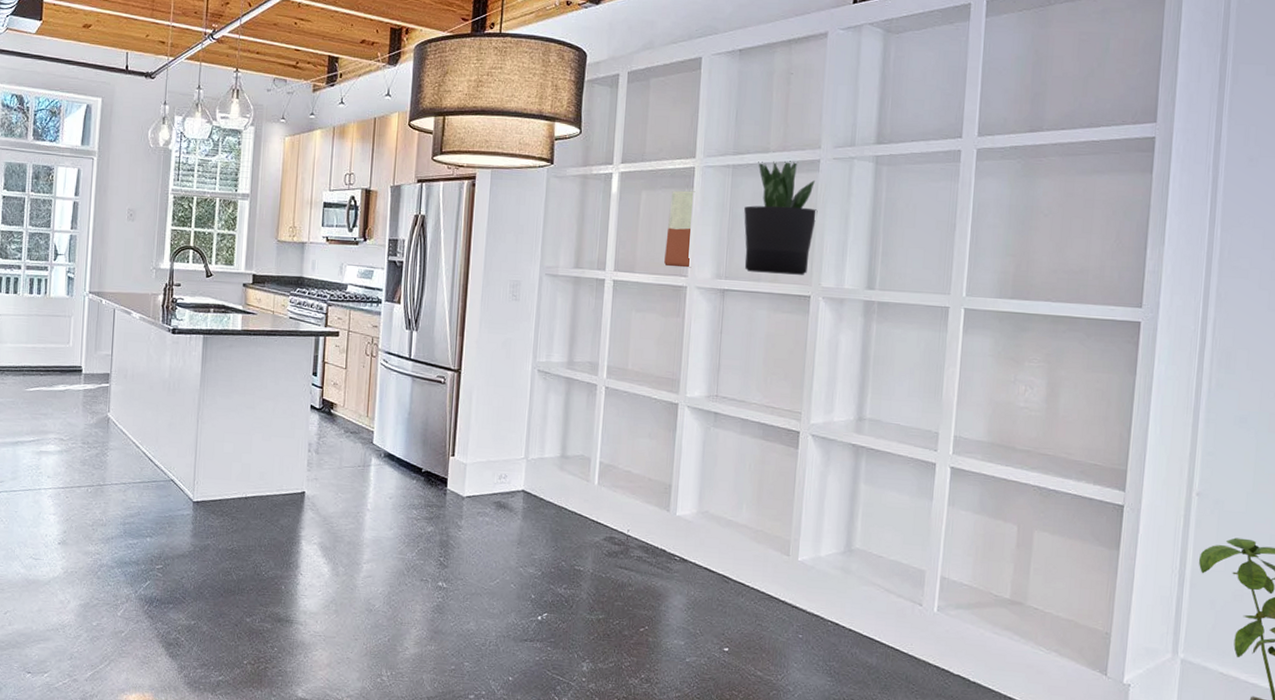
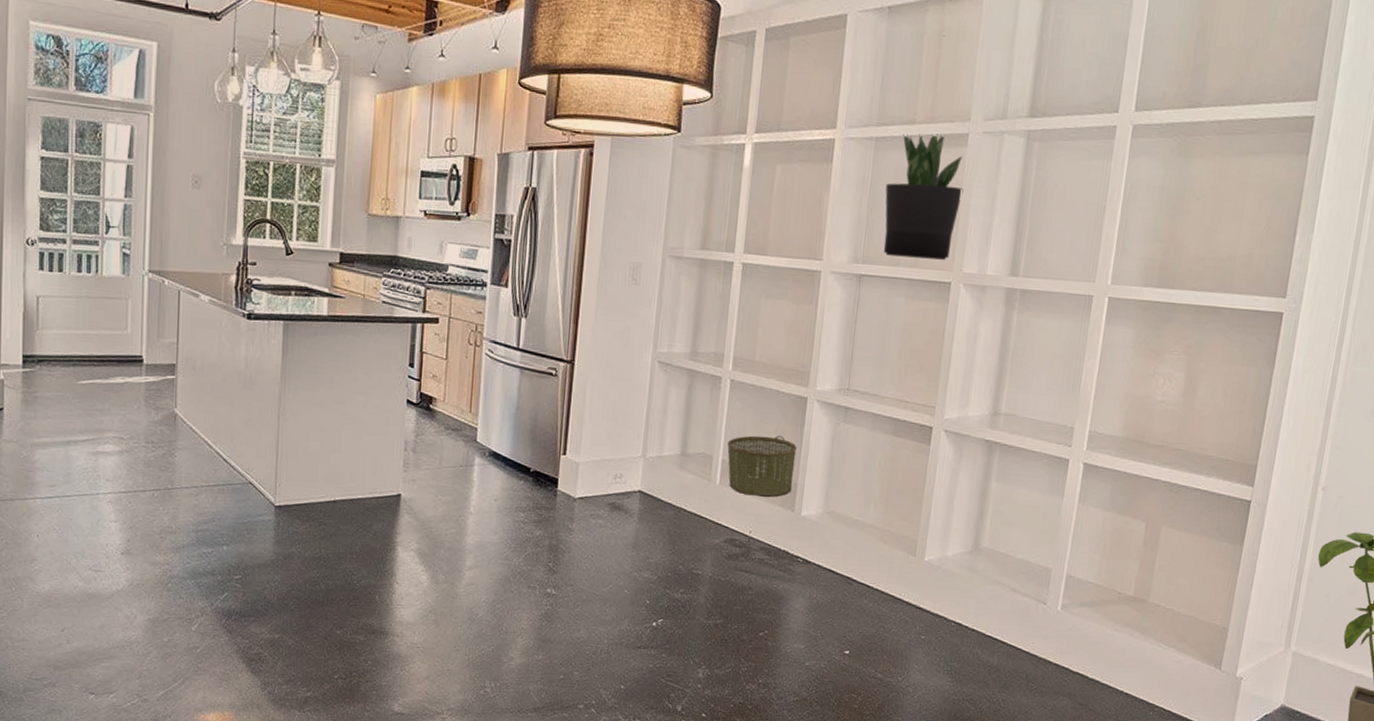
basket: none [603,439,670,498] -> present [727,435,797,497]
vase: present [664,190,696,268] -> none [798,164,835,251]

